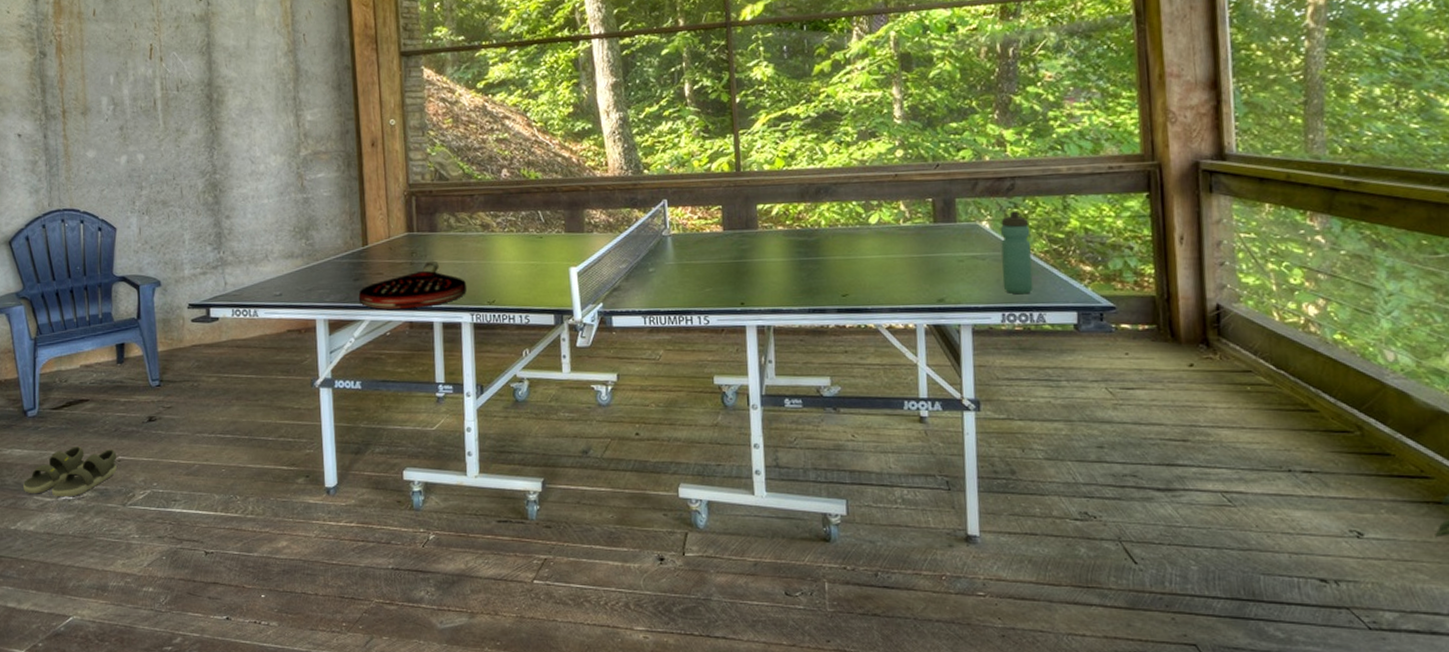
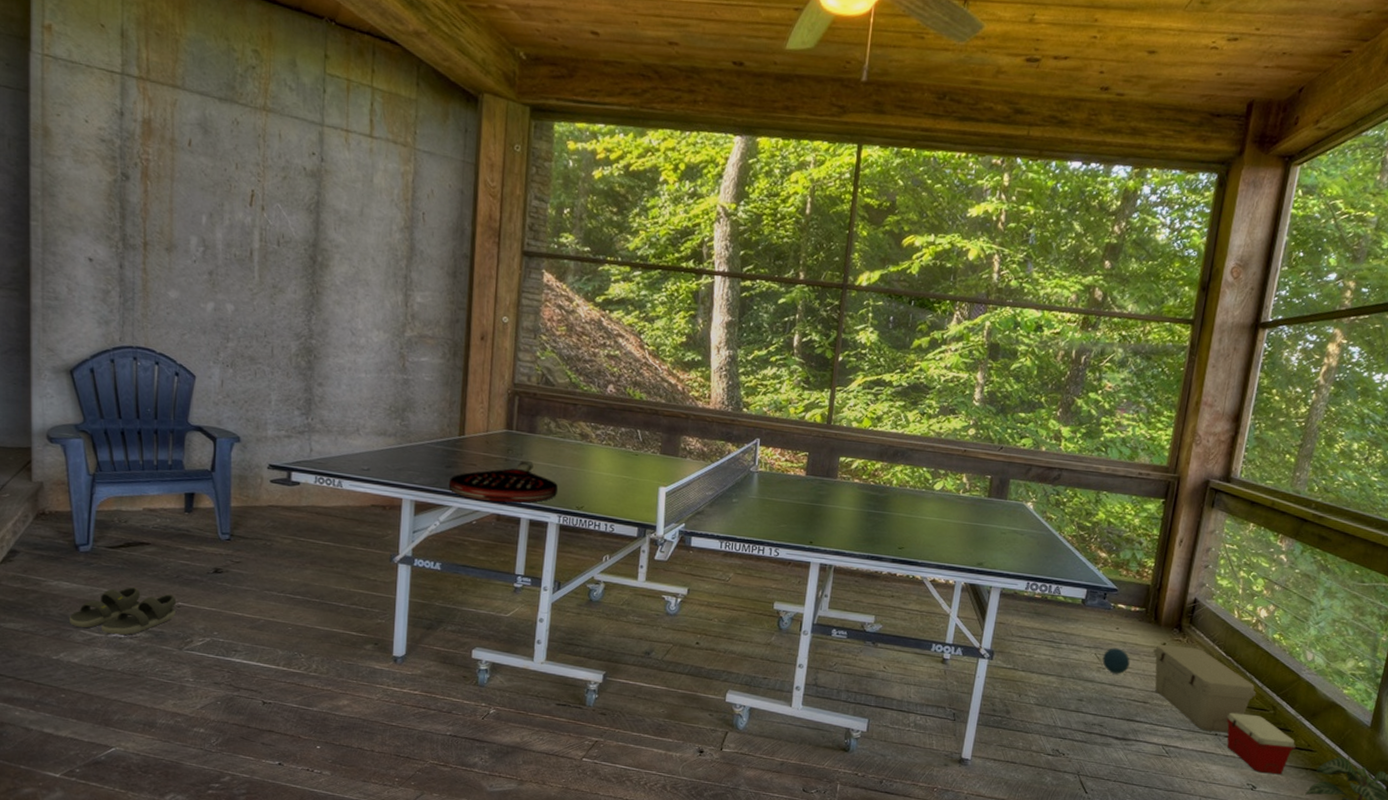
water bottle: present [1001,211,1033,295] -> none [1033,497,1065,569]
ball: none [1116,377,1153,410] -> present [1102,648,1130,674]
cooler: none [1179,365,1404,515] -> present [1153,644,1296,775]

